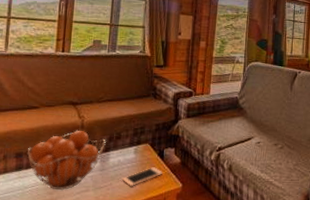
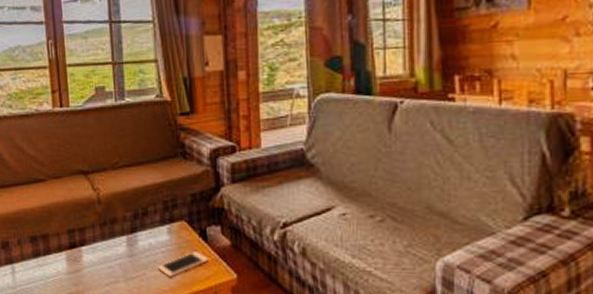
fruit basket: present [27,130,106,191] -> none [42,206,130,282]

